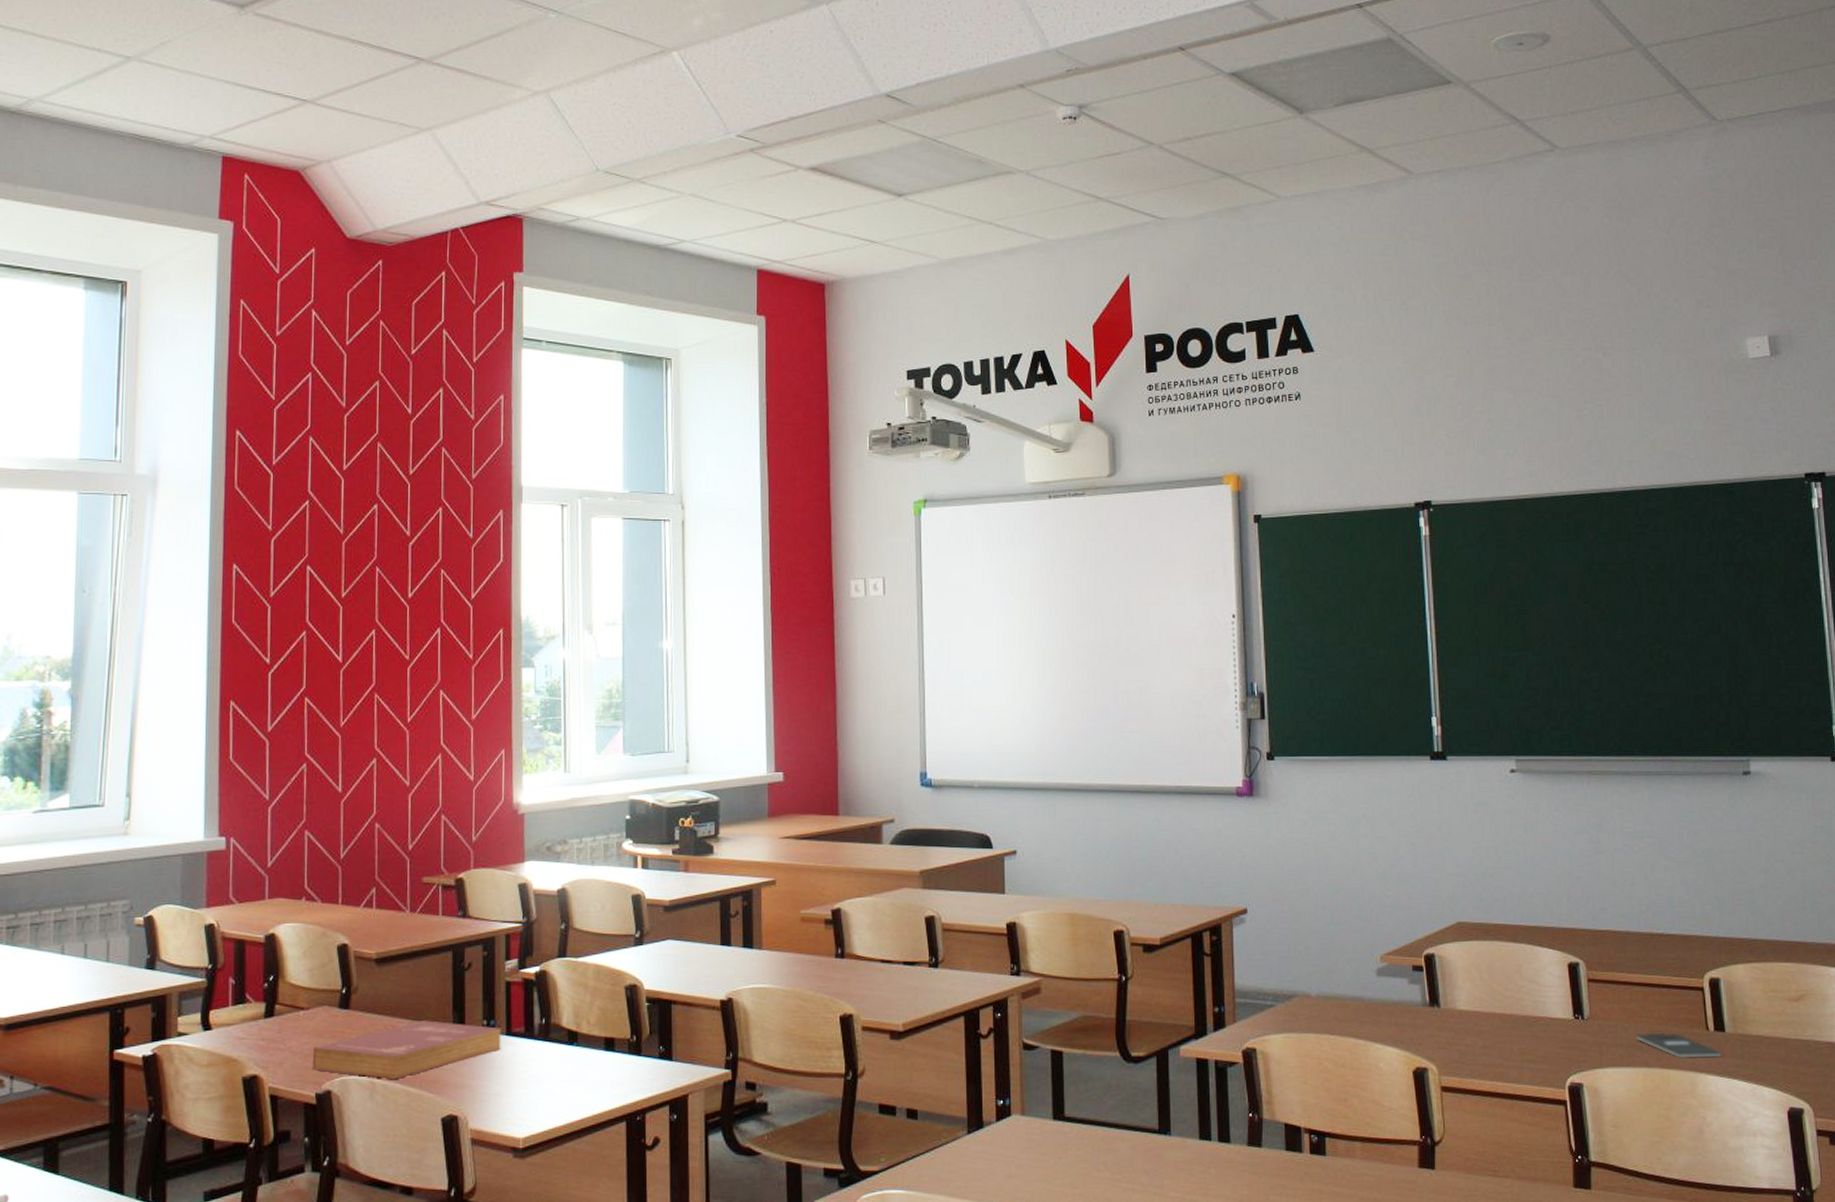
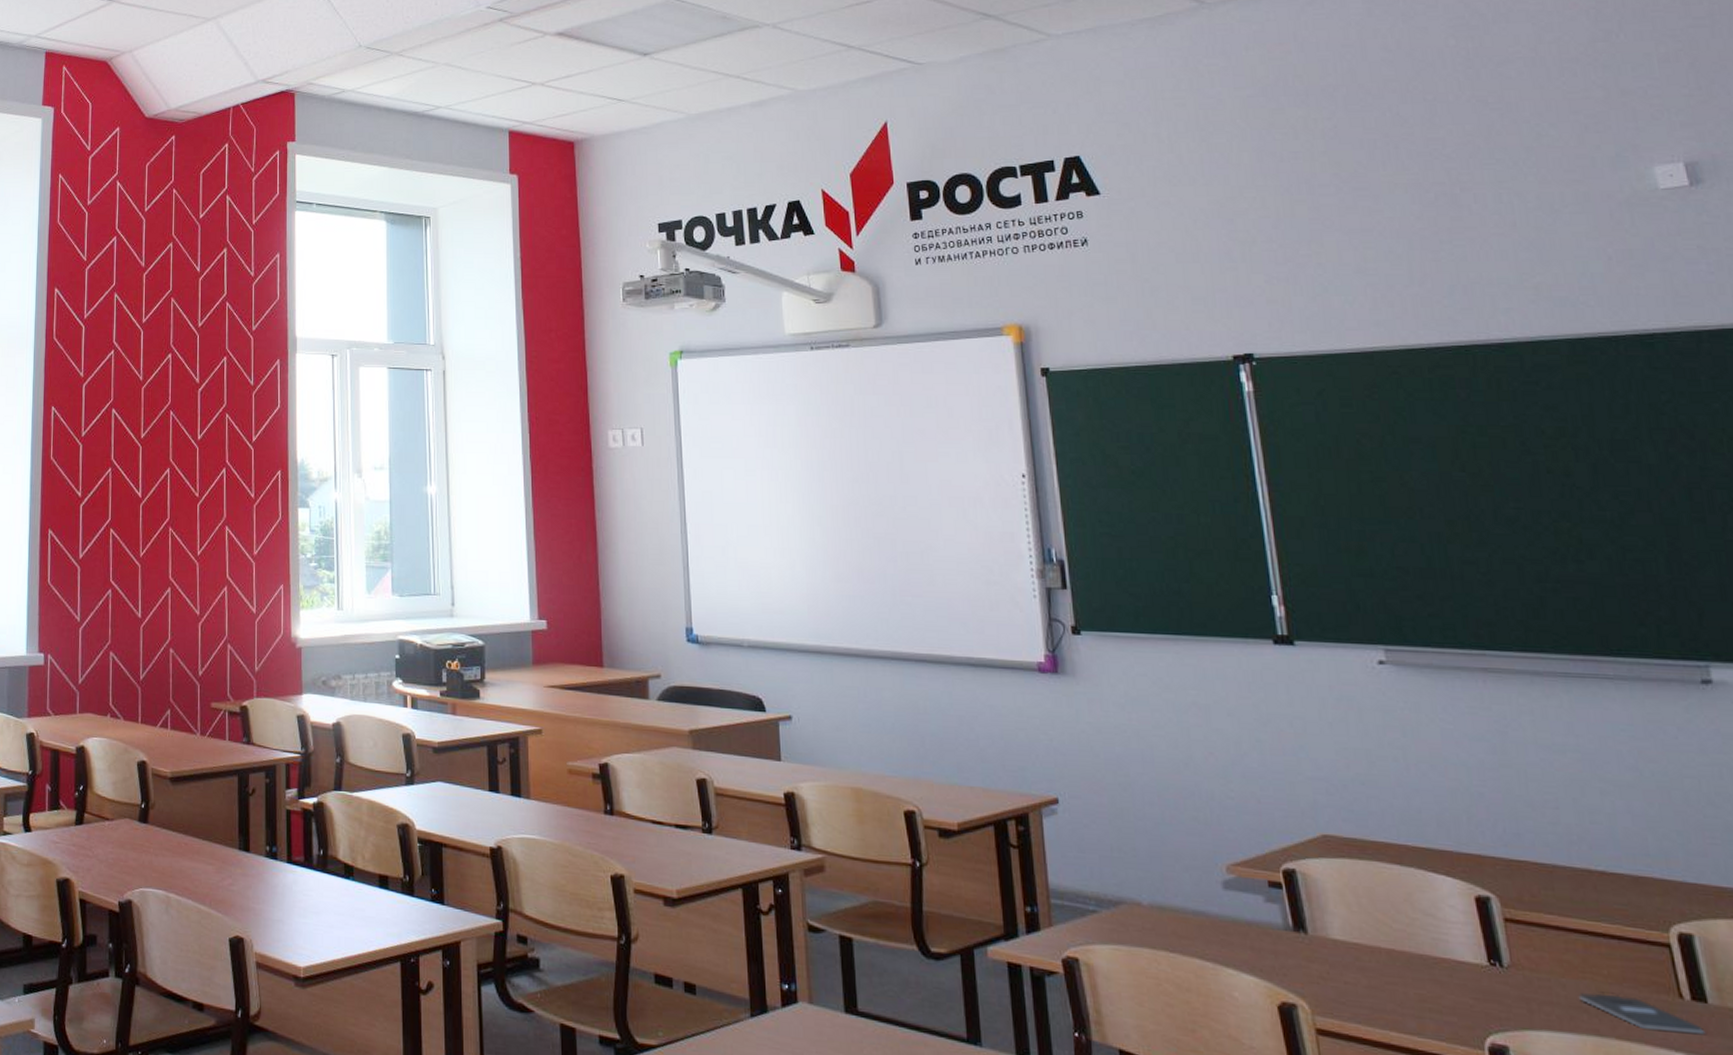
book: present [312,1020,501,1080] -> none [115,841,283,897]

